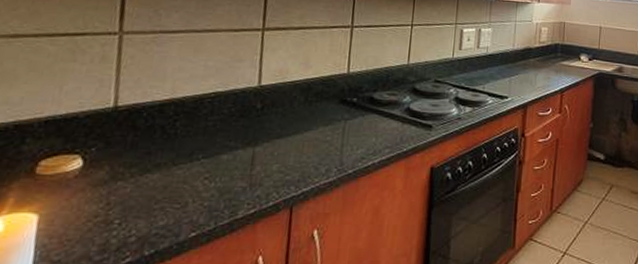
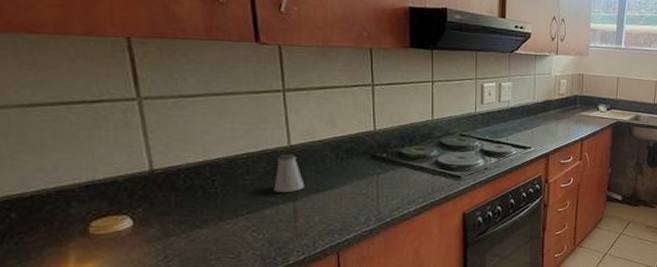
saltshaker: none [235,94,268,136] -> present [274,153,305,192]

